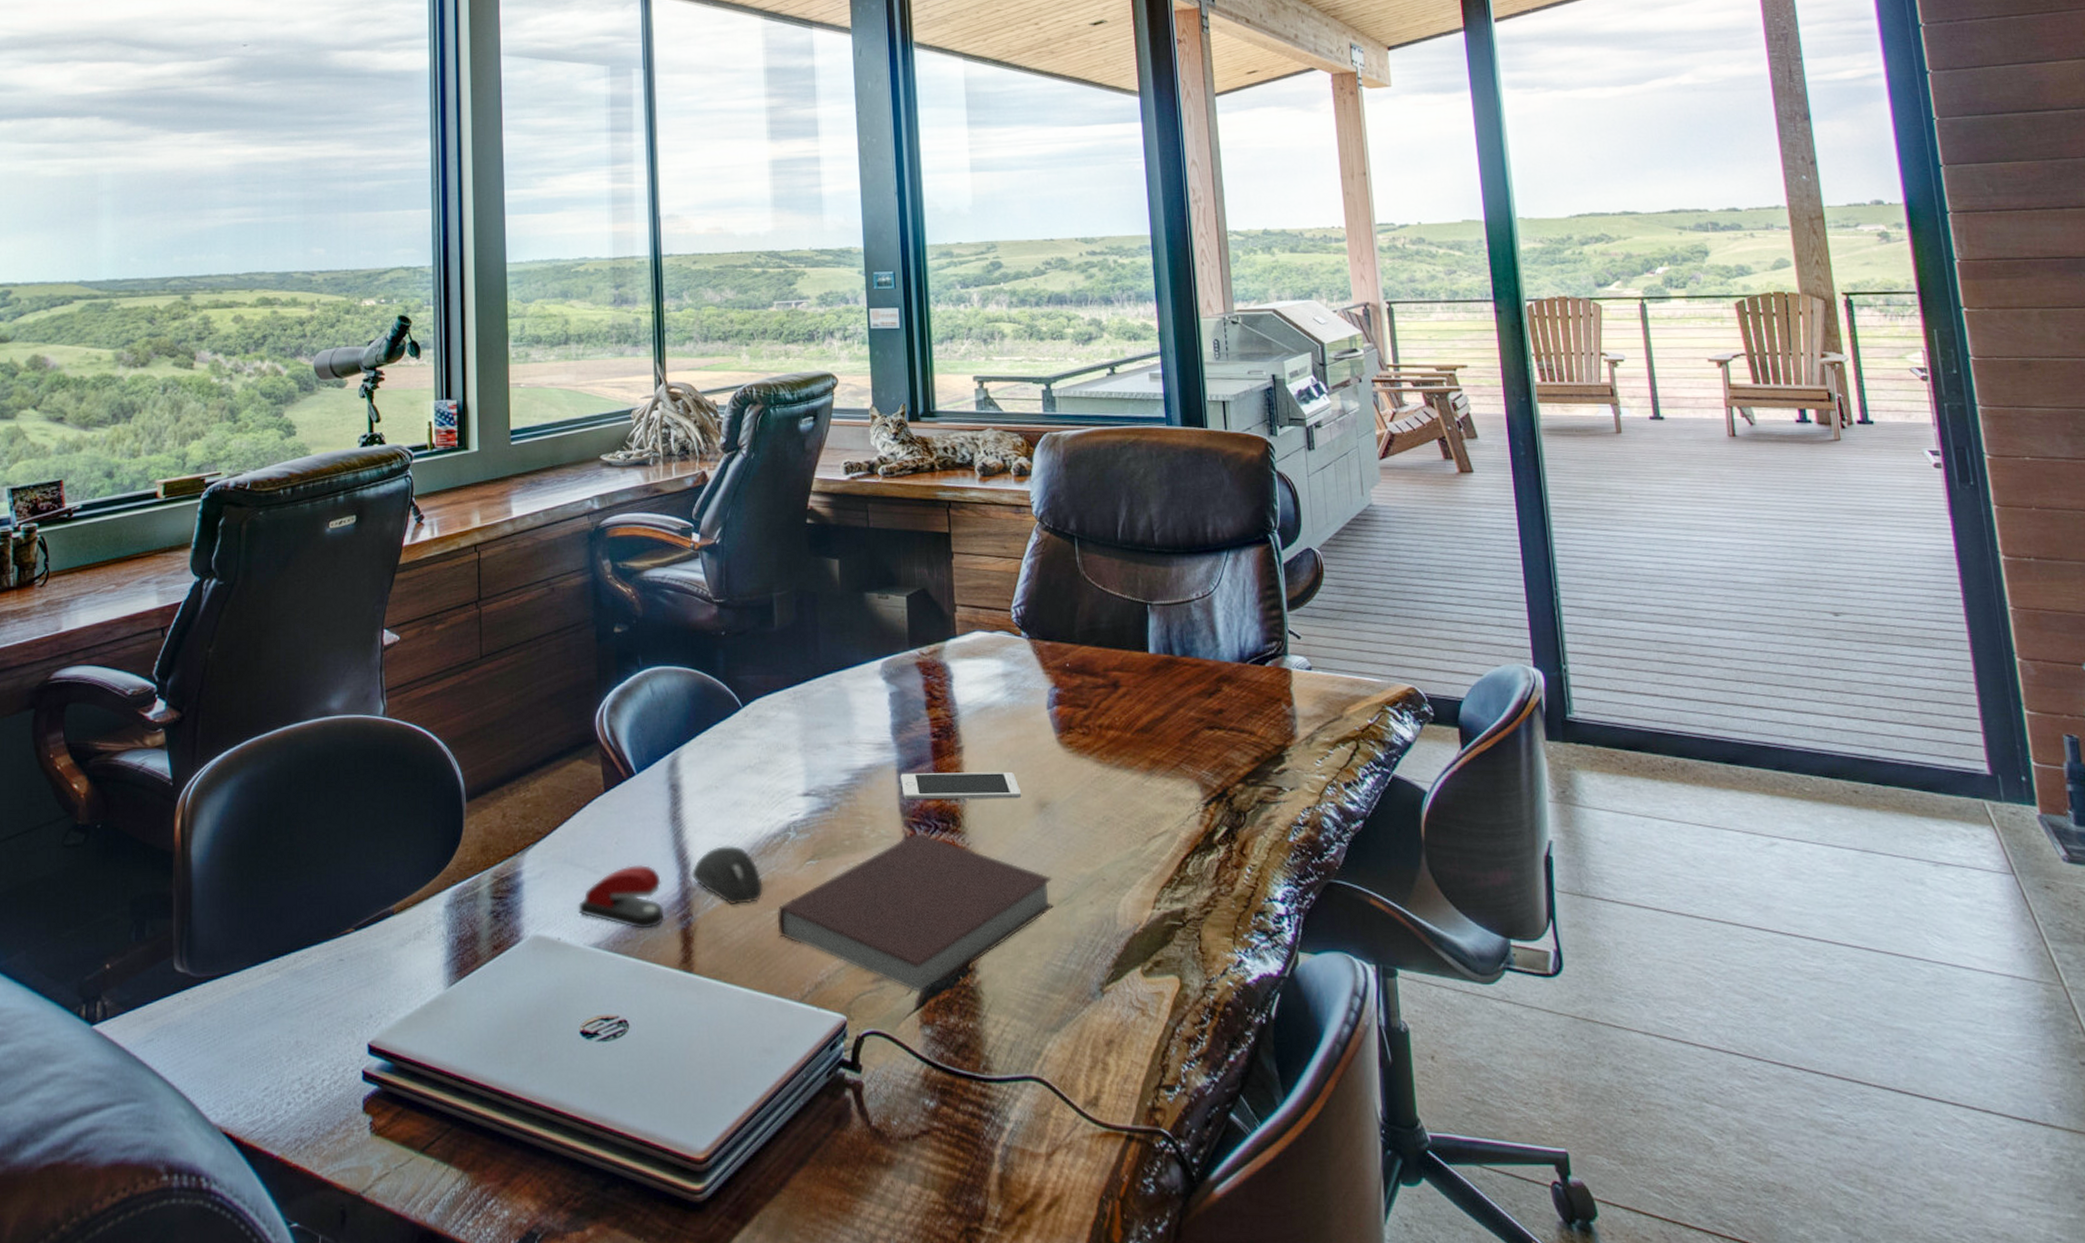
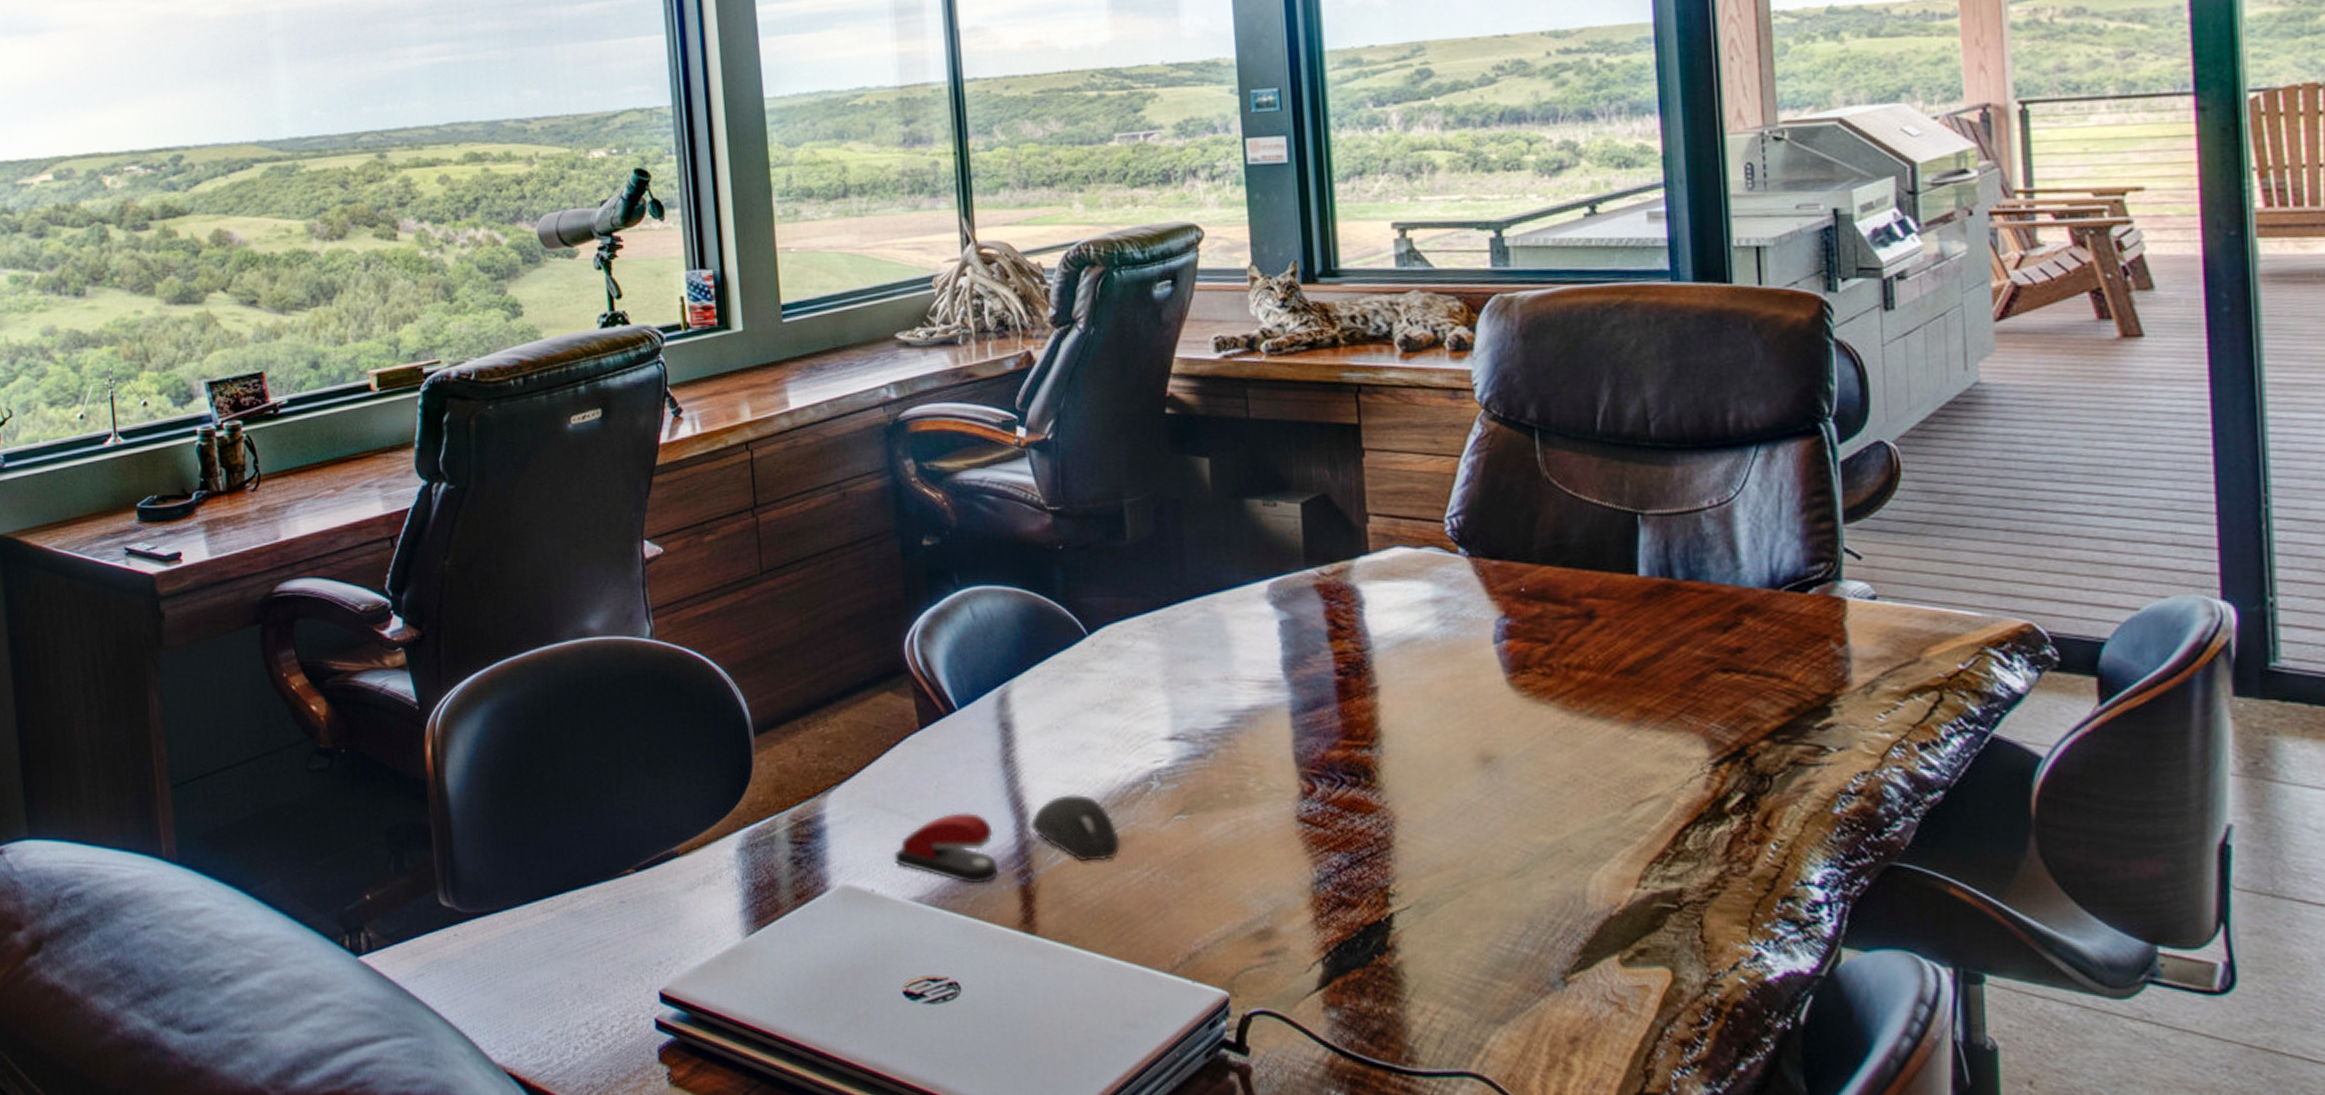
notebook: present [777,832,1055,992] -> none [1138,786,1502,970]
cell phone: present [900,771,1022,800] -> none [1295,716,1458,751]

